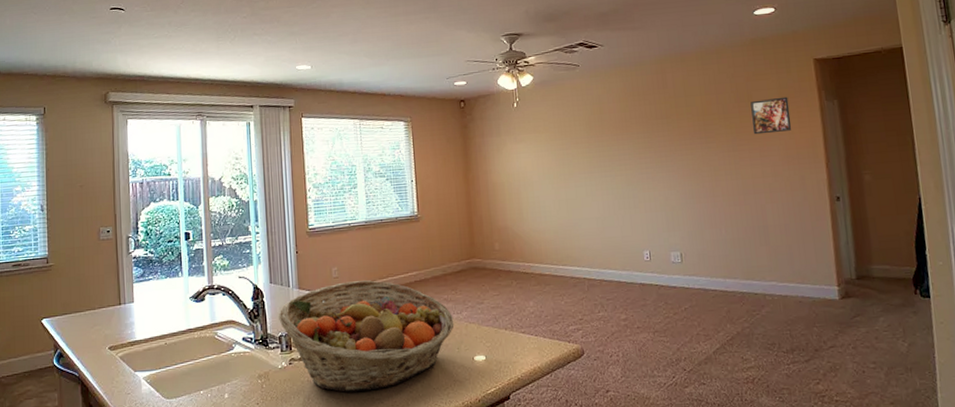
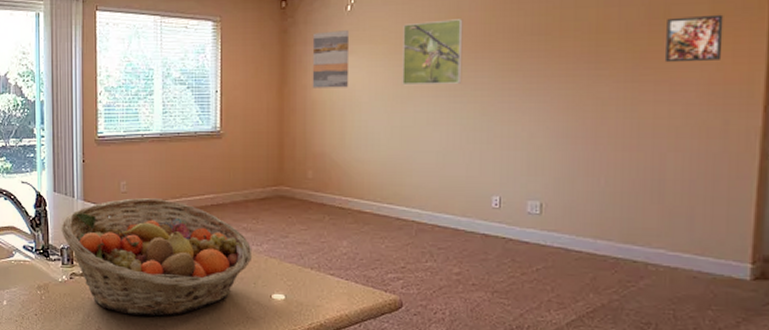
wall art: none [488,123,521,173] -> present [312,30,350,88]
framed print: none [559,109,609,166] -> present [402,19,463,86]

